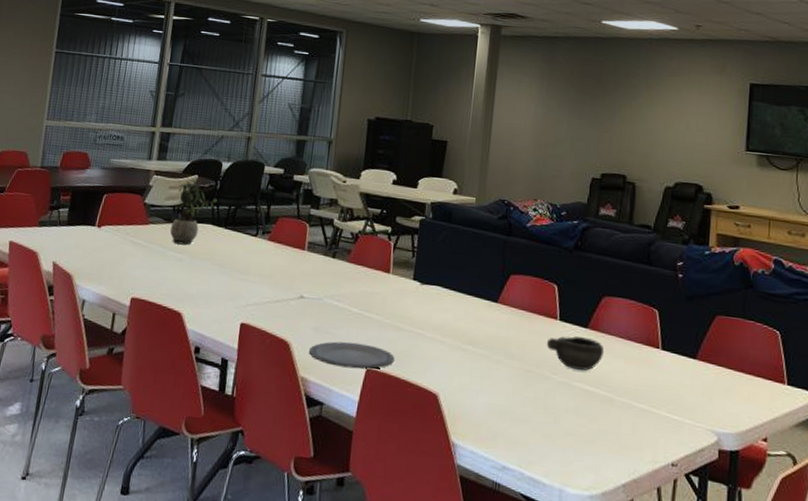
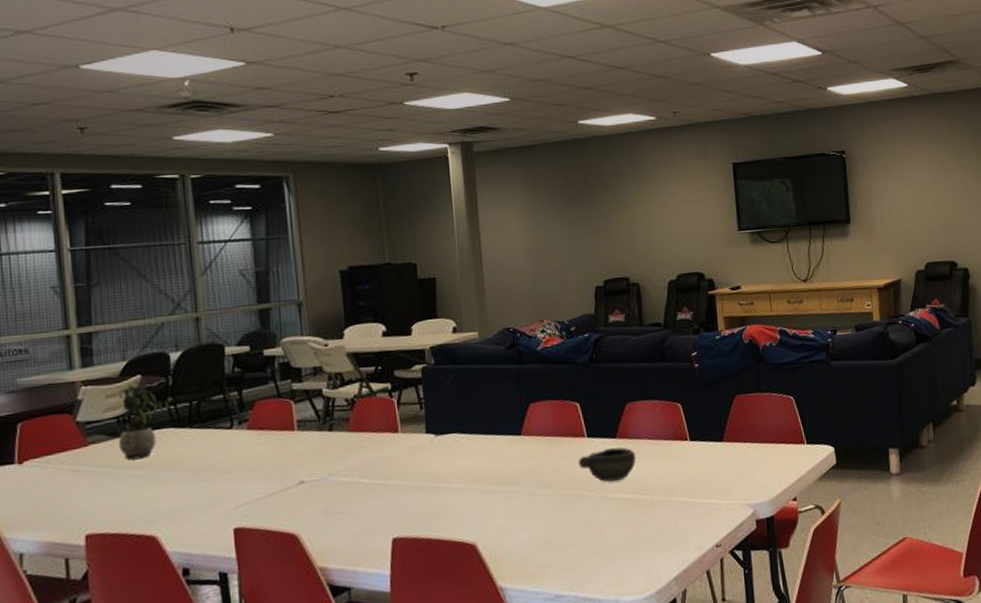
plate: present [308,341,395,370] -> none [322,513,422,546]

